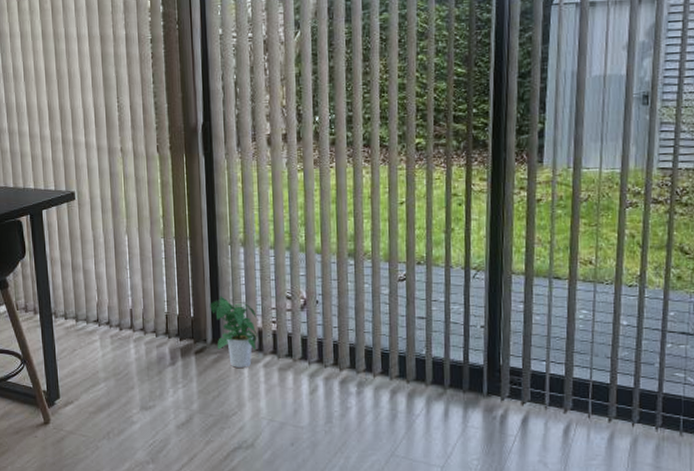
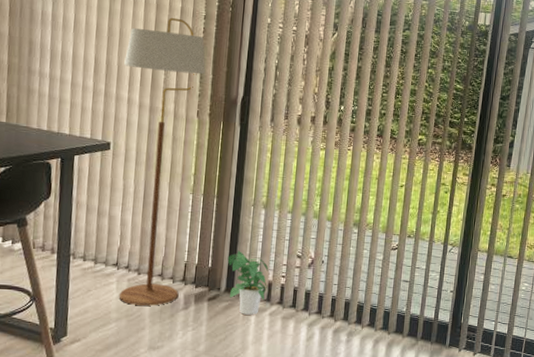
floor lamp: none [76,47,164,363] -> present [118,17,206,306]

